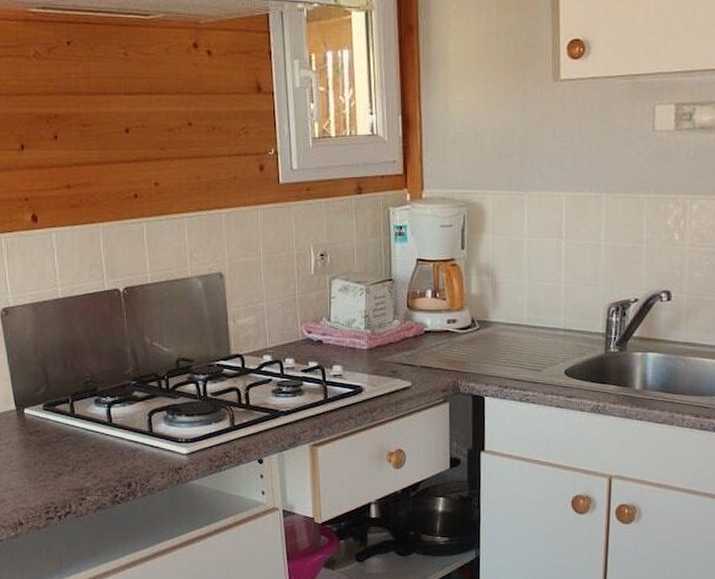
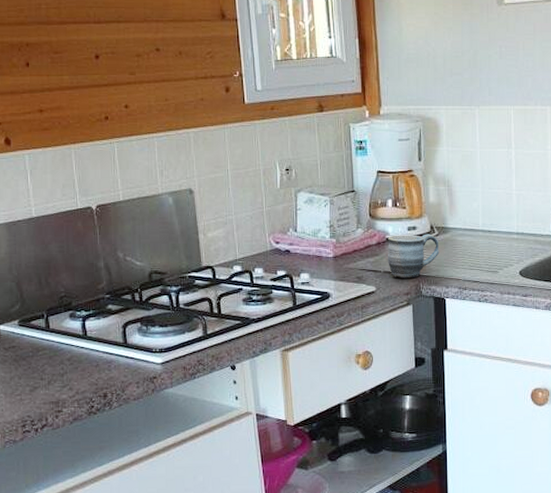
mug: none [424,327,480,375] -> present [387,233,440,279]

